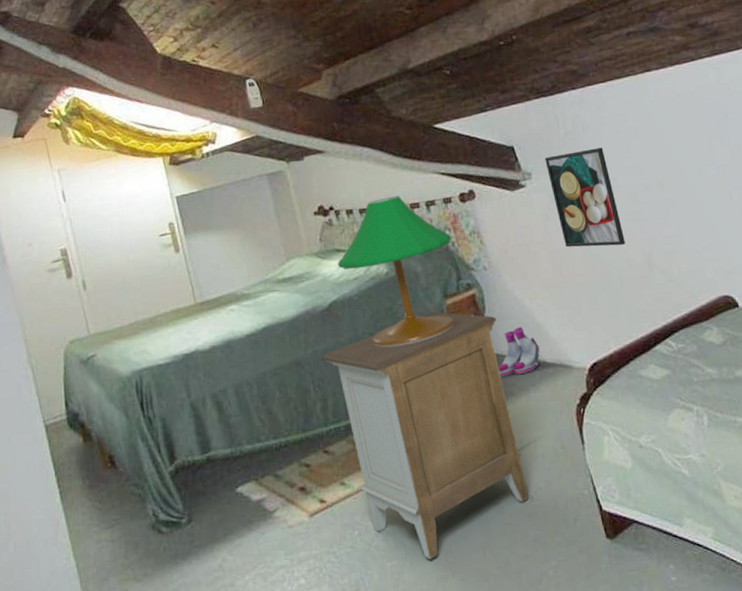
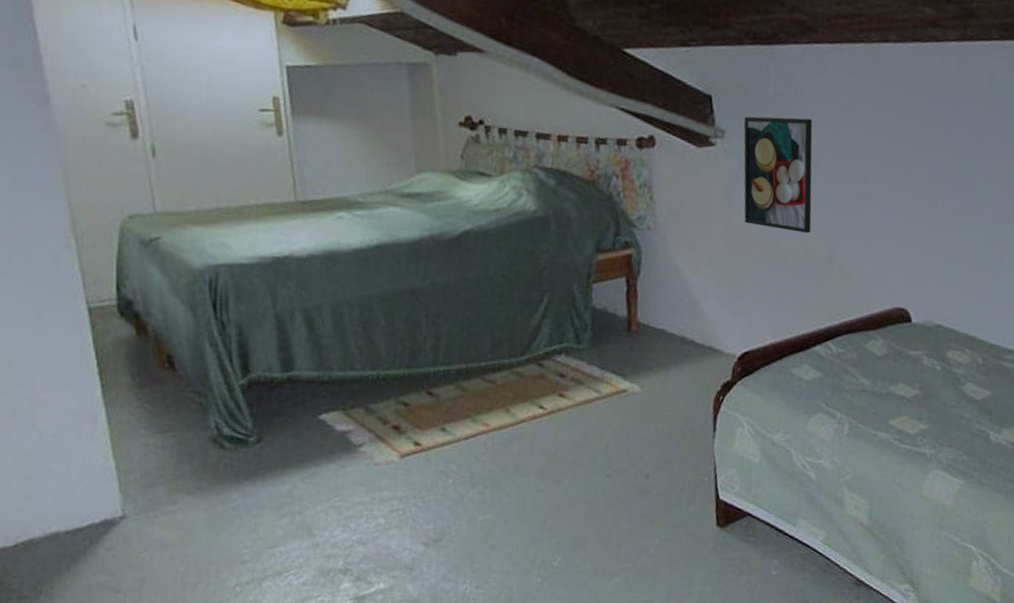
nightstand: present [321,312,529,560] -> none [441,265,650,520]
table lamp: present [338,196,454,348] -> none [478,123,618,296]
boots: present [498,327,540,377] -> none [640,299,691,350]

